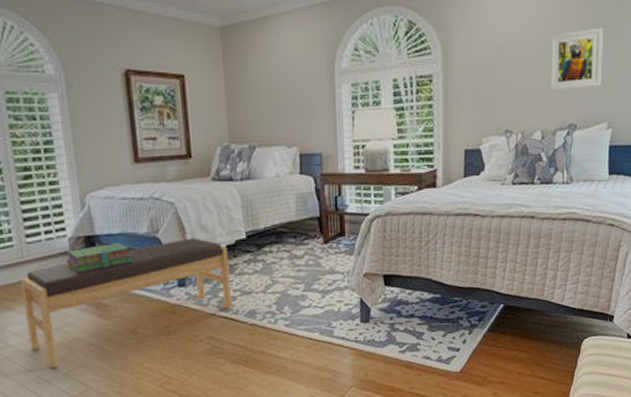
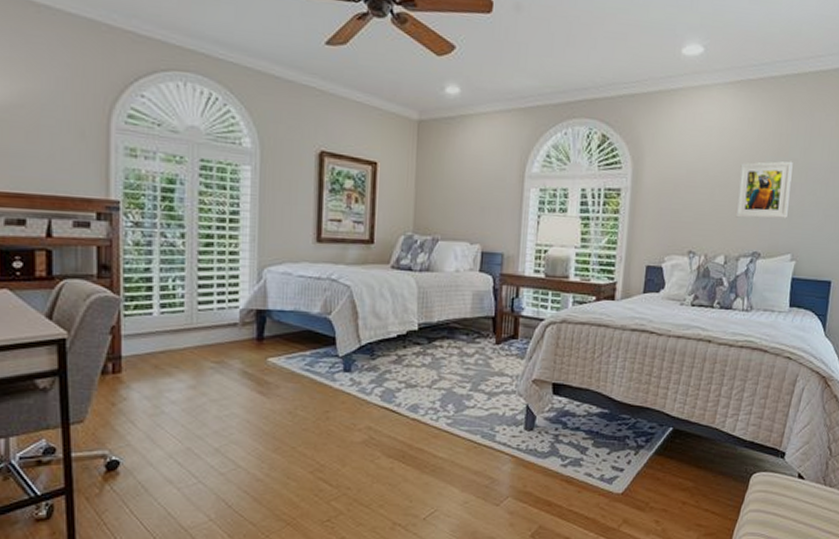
bench: present [20,238,232,369] -> none [185,323,398,442]
stack of books: present [67,243,134,273] -> none [235,320,302,346]

